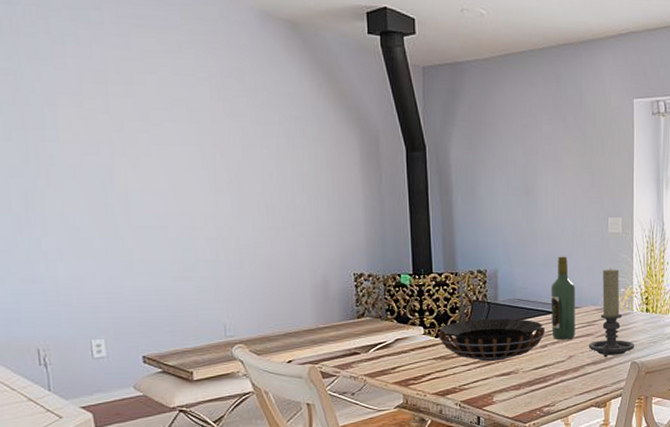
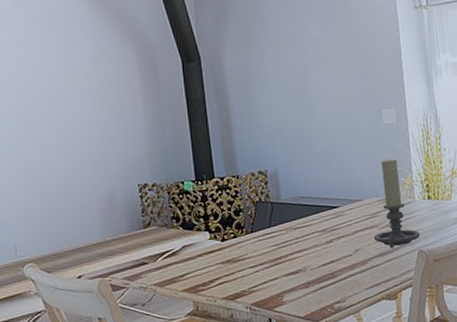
decorative bowl: present [437,319,546,362] -> none [223,216,330,262]
wine bottle: present [551,256,576,340] -> none [331,150,360,235]

